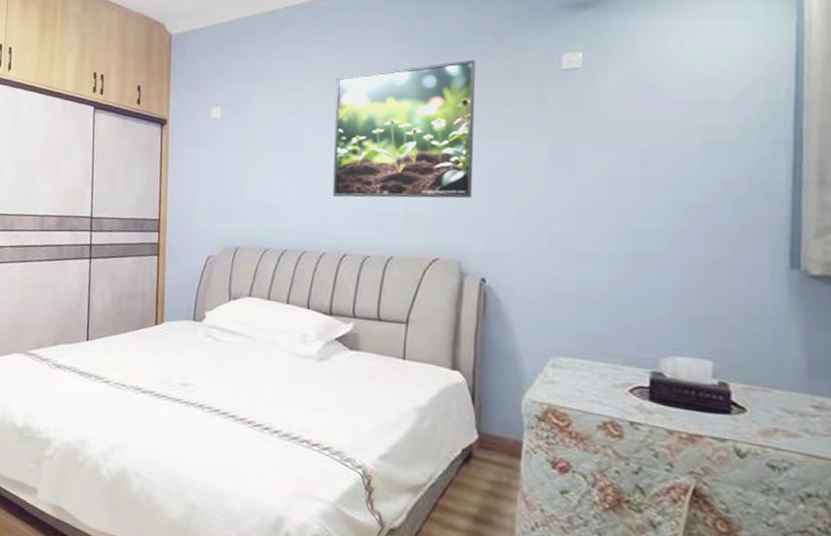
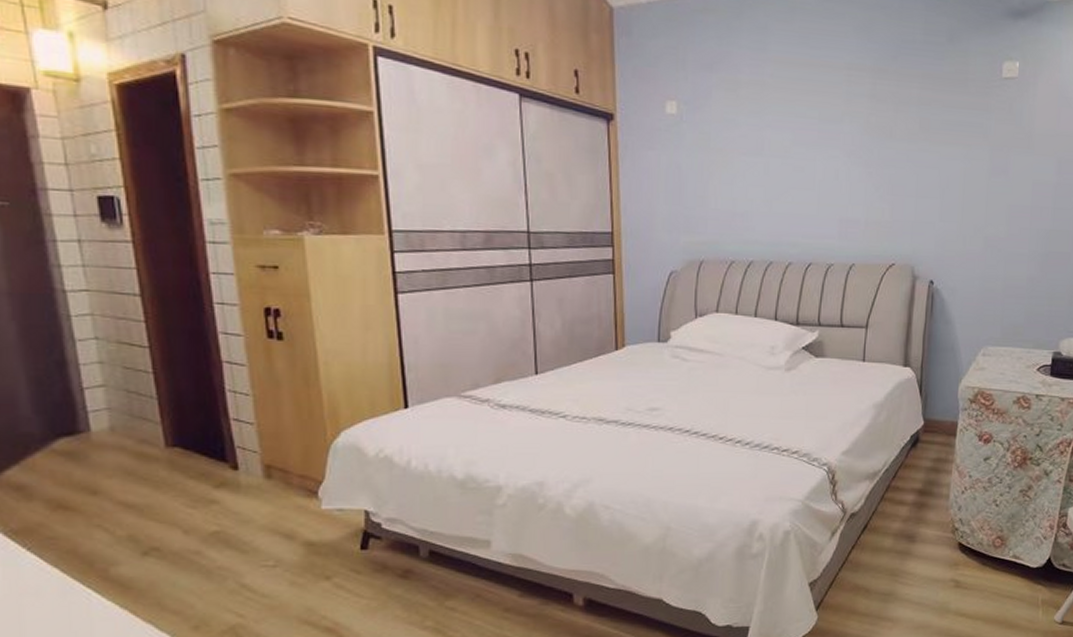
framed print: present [332,59,476,199] -> none [797,62,931,205]

